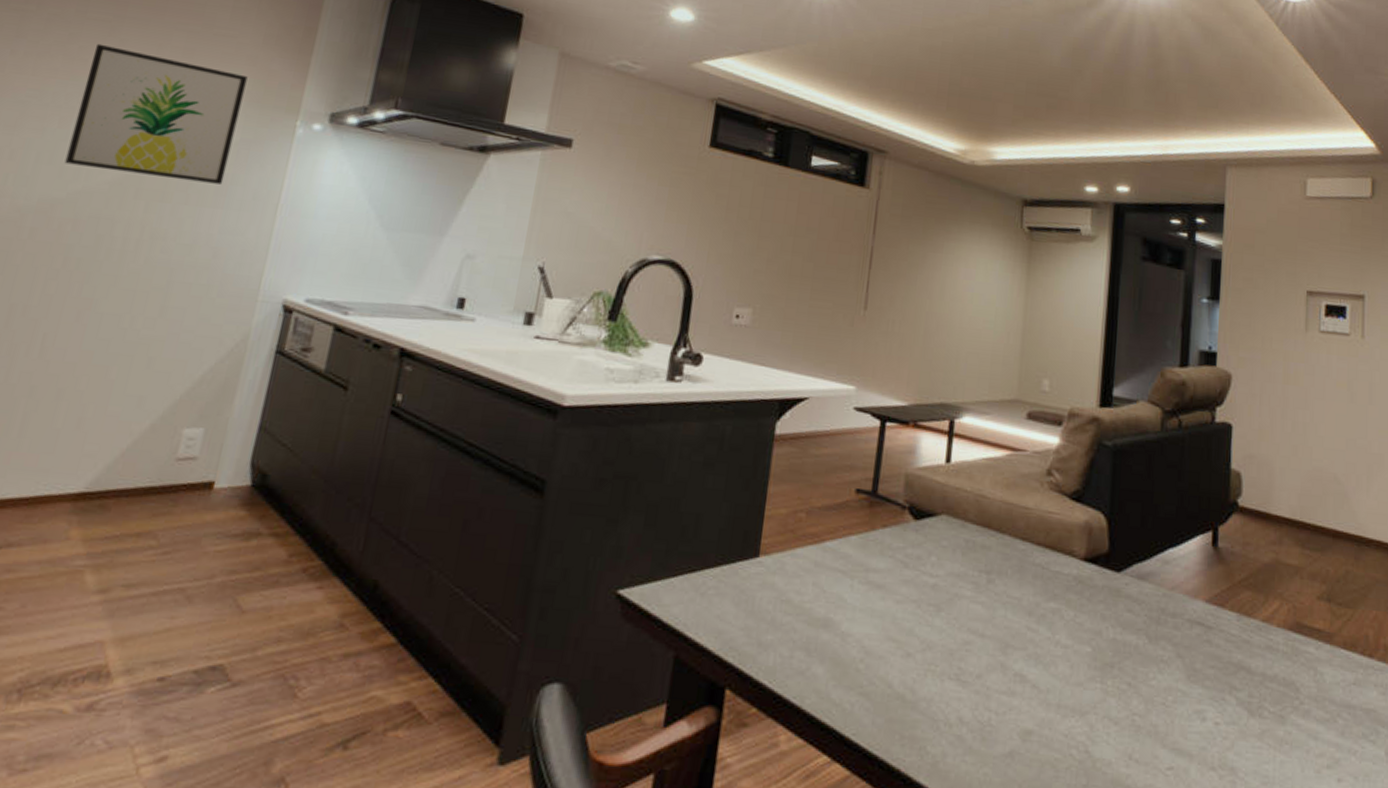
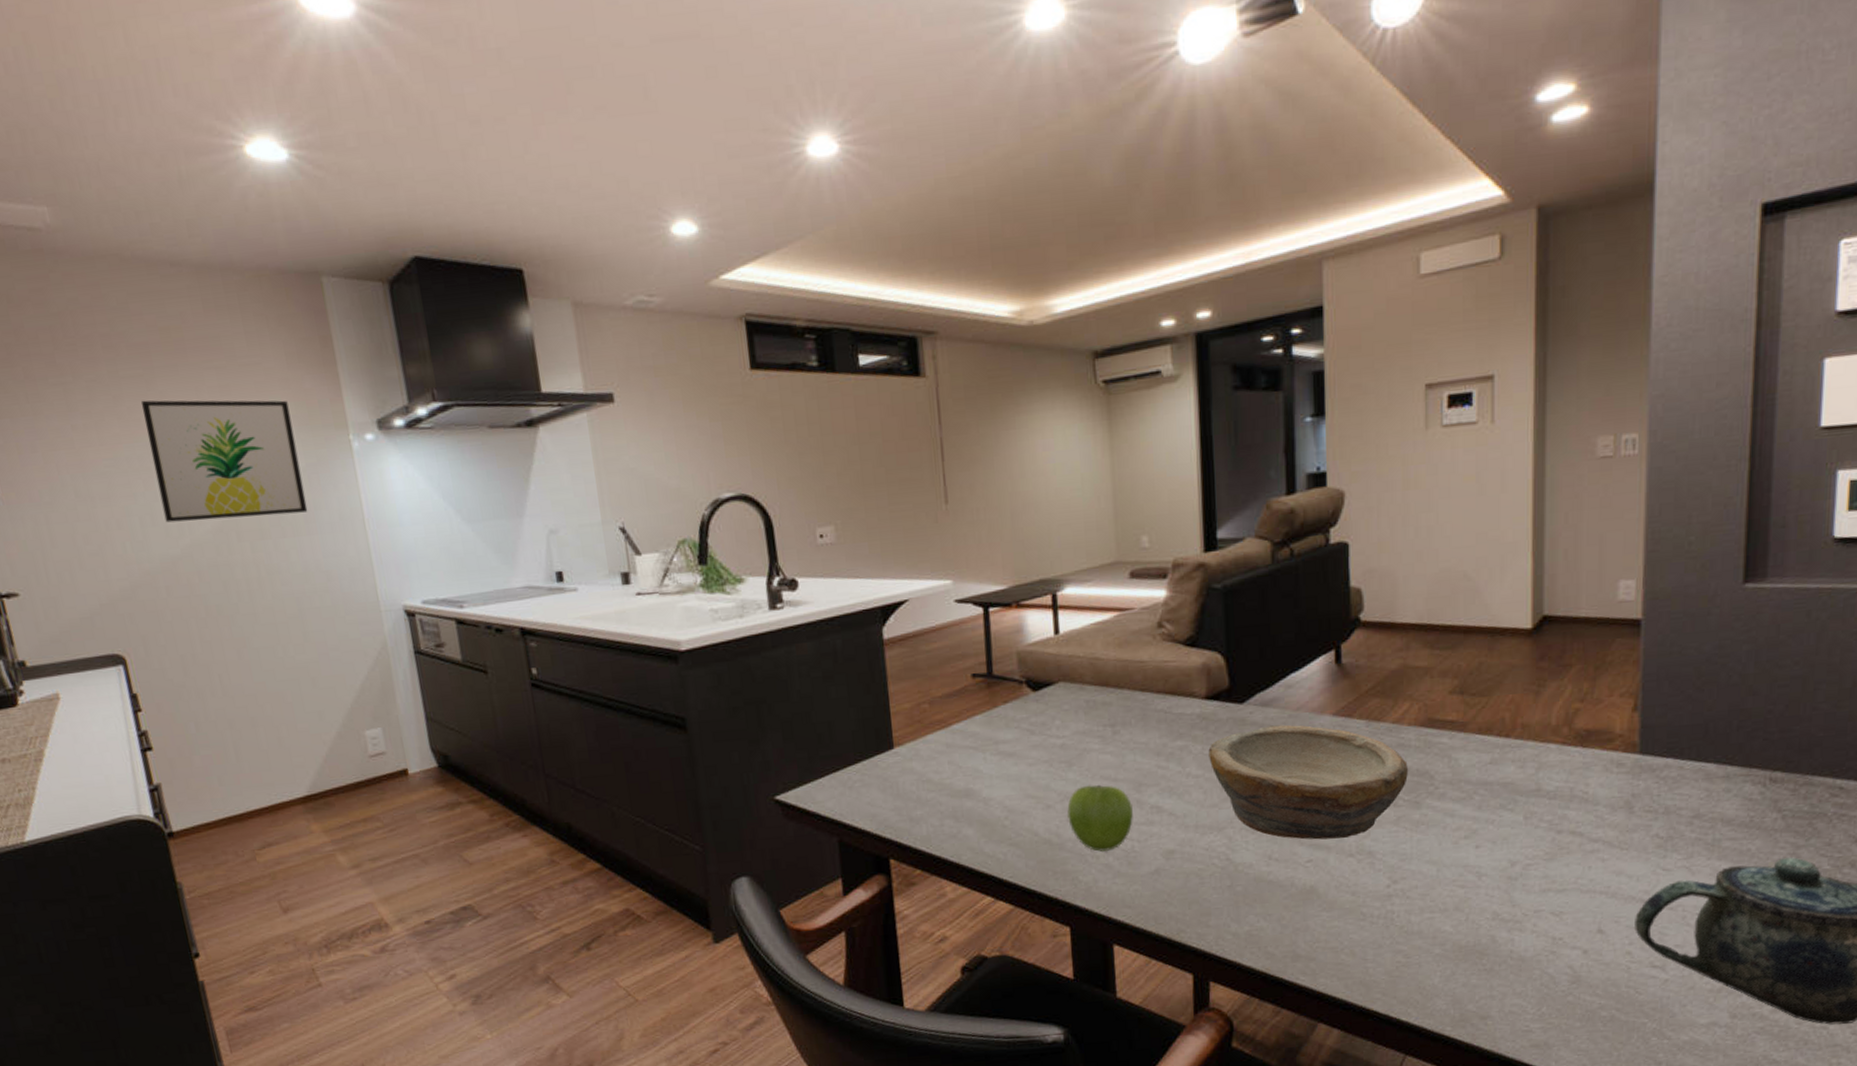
fruit: none [926,636,996,720] -> present [1067,784,1133,852]
bowl: none [1080,602,1275,746] -> present [1208,724,1408,840]

